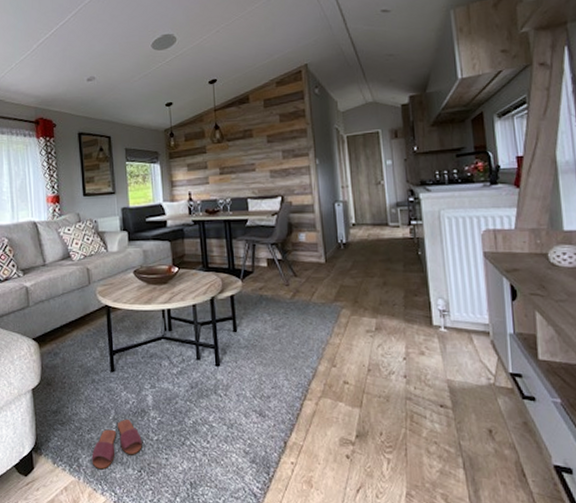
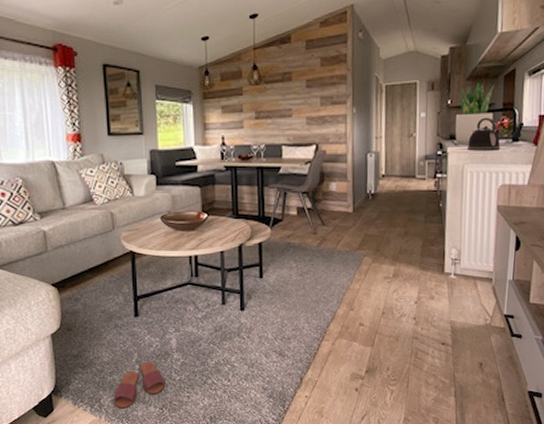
planter: none [424,128,467,190] -> present [455,83,494,145]
kettle: none [441,161,478,197] -> present [468,117,501,151]

